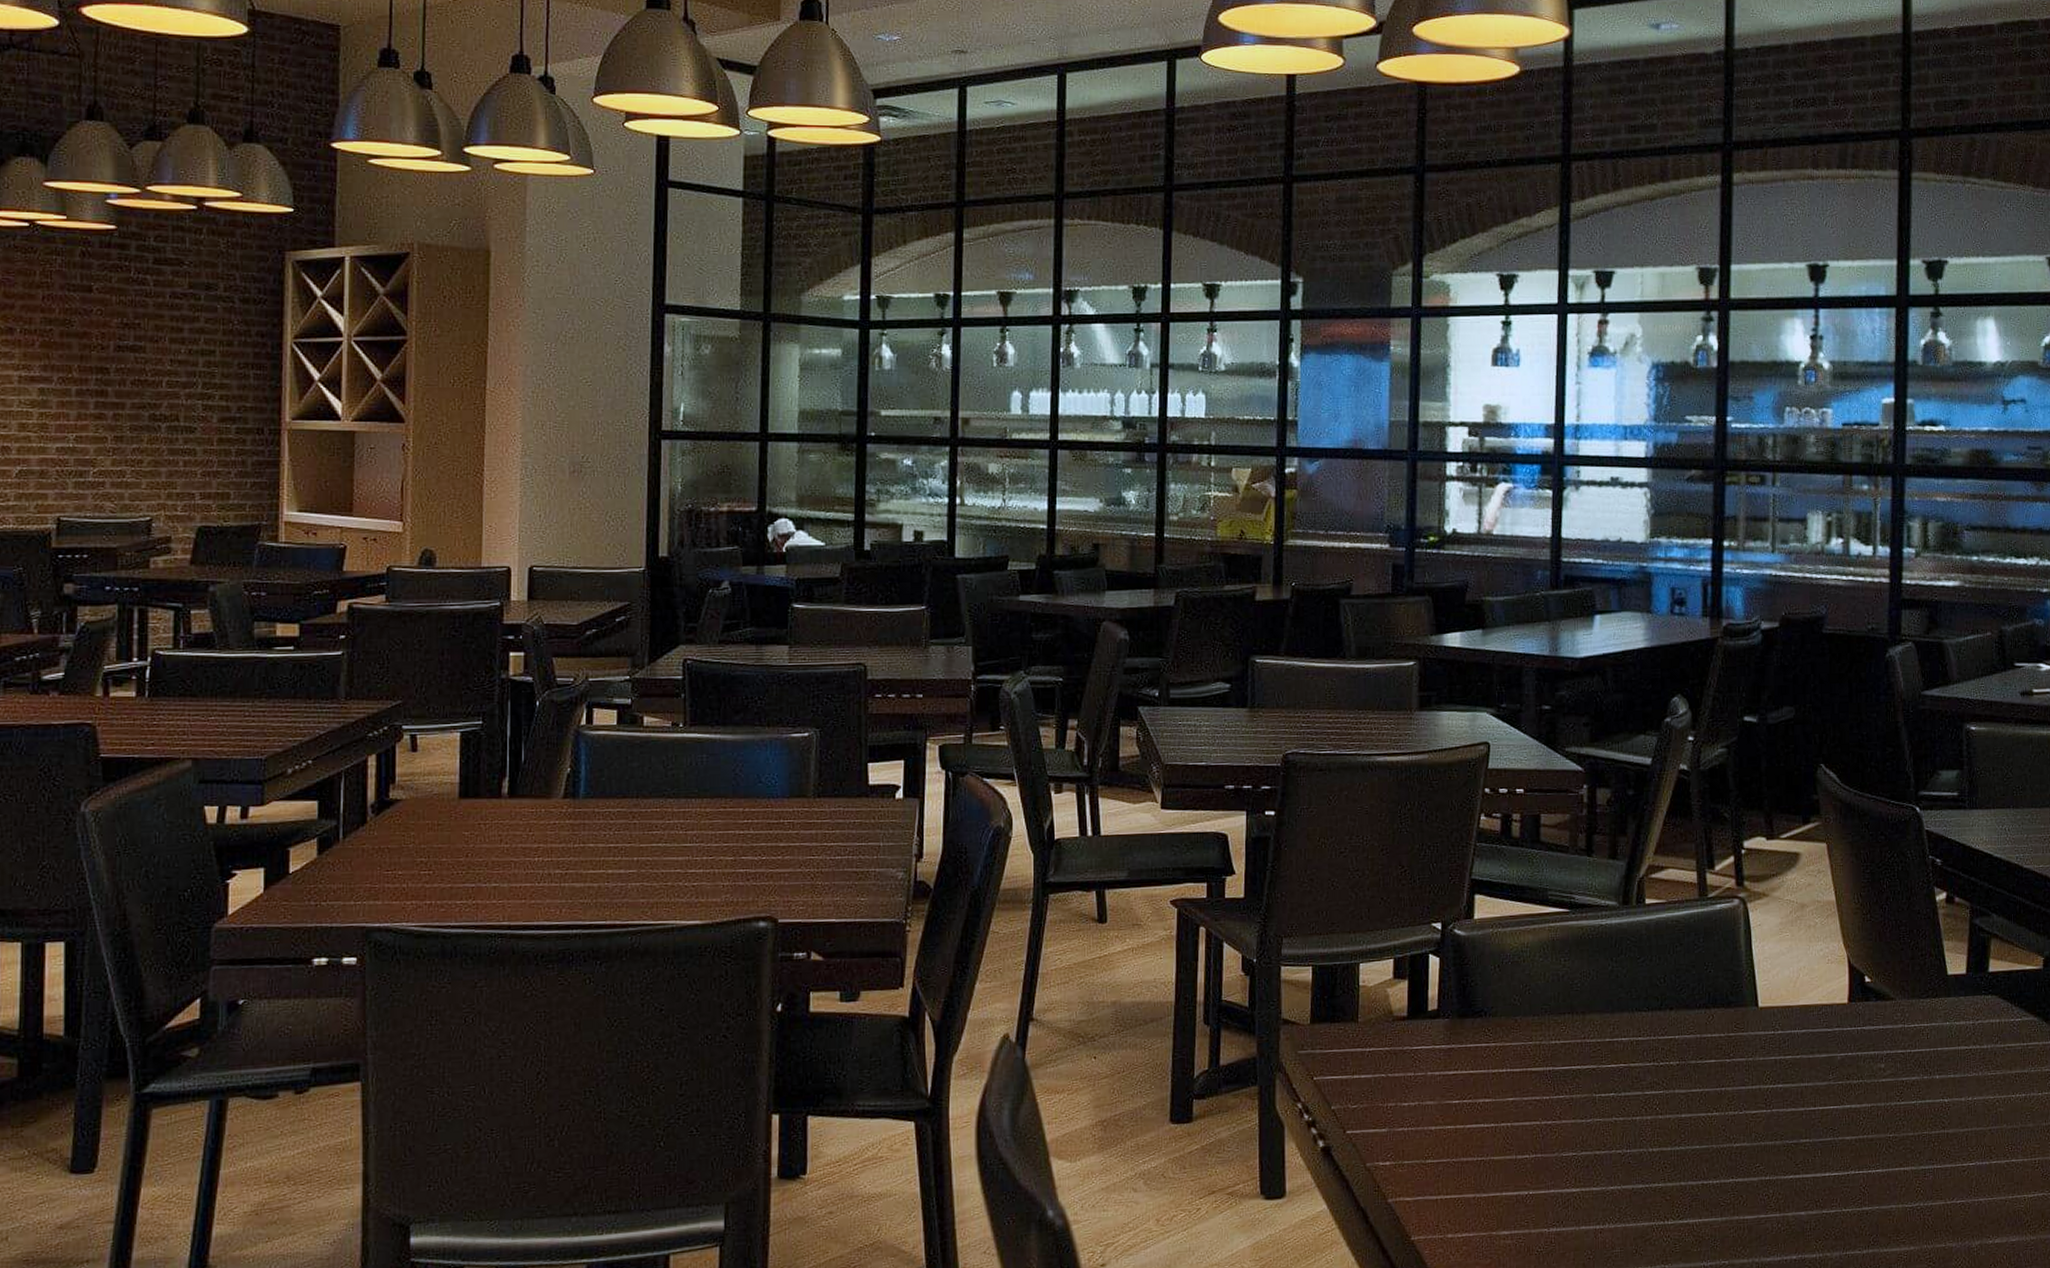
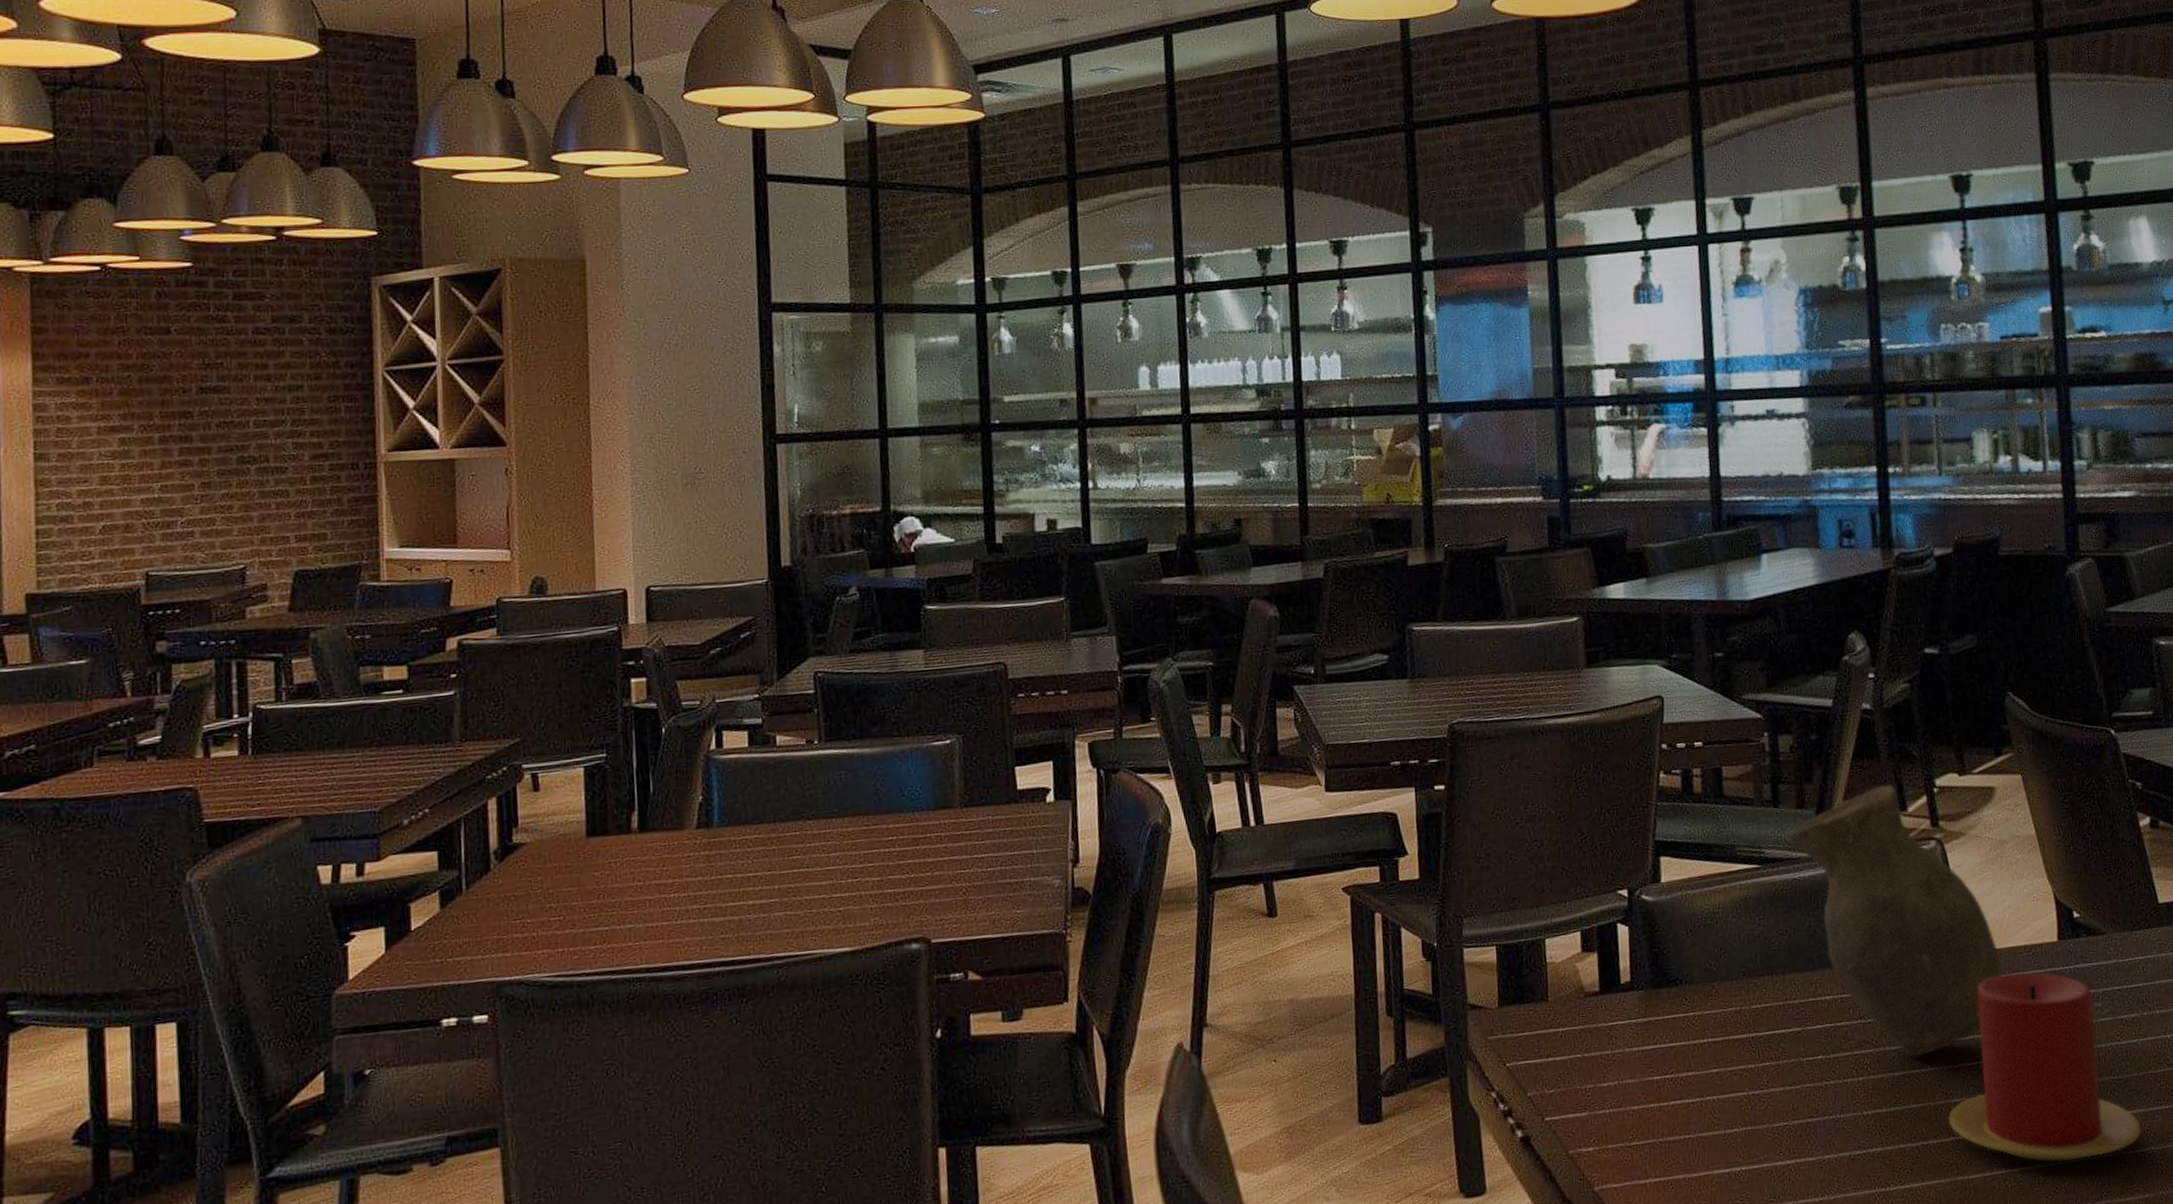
vase: none [1598,843,1792,1101] -> present [1788,784,2002,1057]
candle: none [1729,1029,1912,1210] -> present [1948,972,2141,1162]

